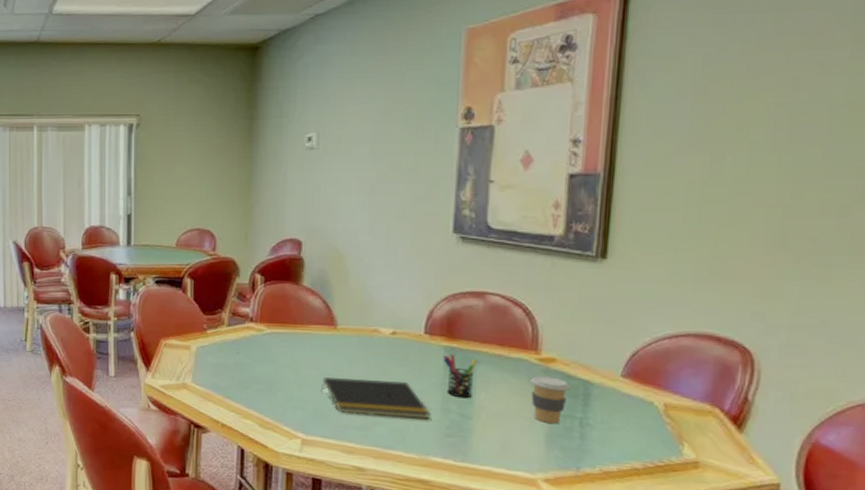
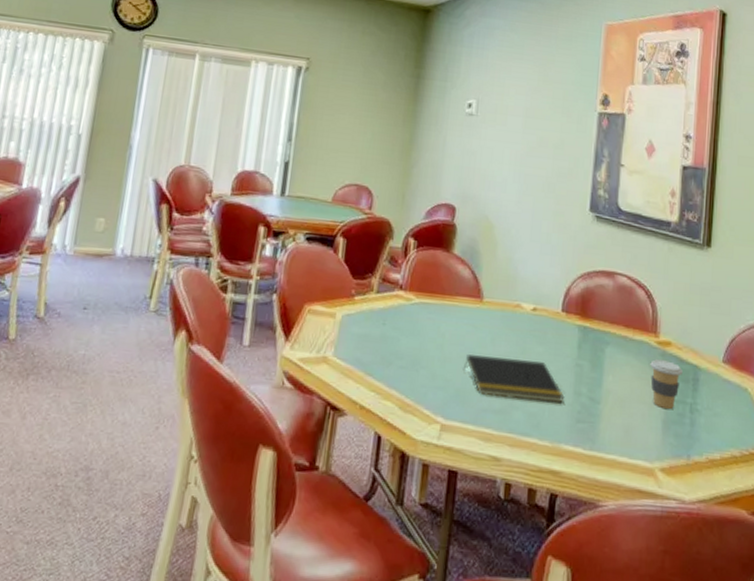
pen holder: present [443,354,479,399] -> none [577,334,607,382]

